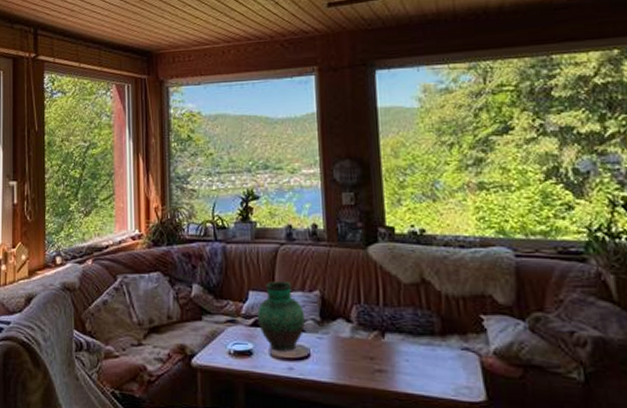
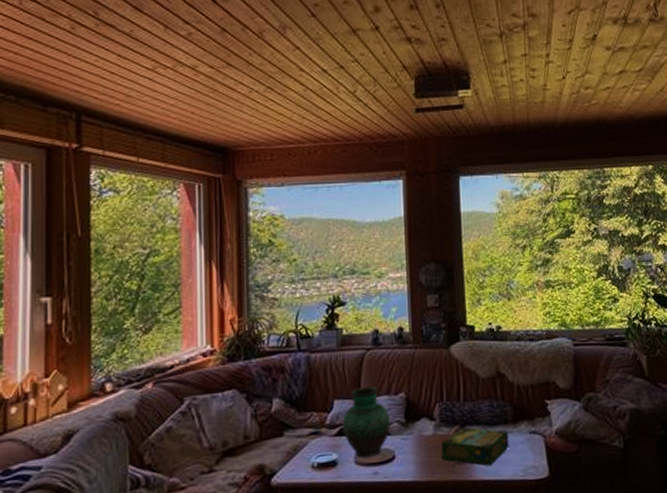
board game: none [358,333,437,379] -> present [440,427,509,466]

